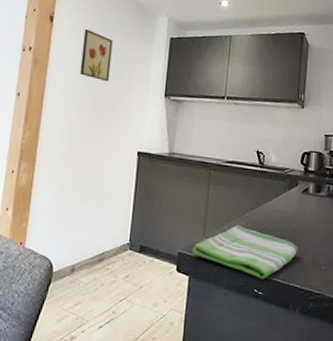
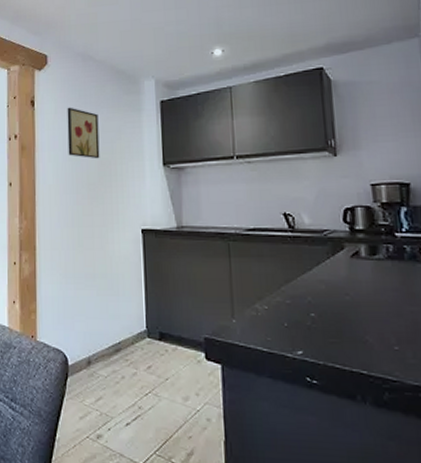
dish towel: present [191,225,298,279] -> none [220,302,358,365]

